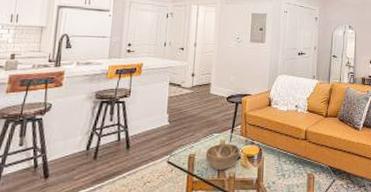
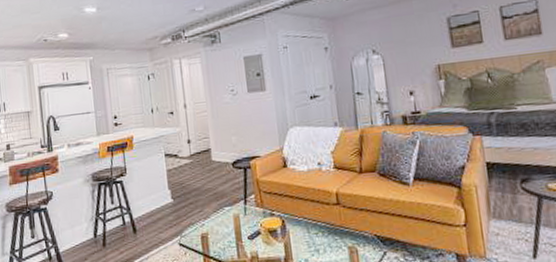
decorative bowl: present [205,143,240,170] -> none [219,217,260,249]

